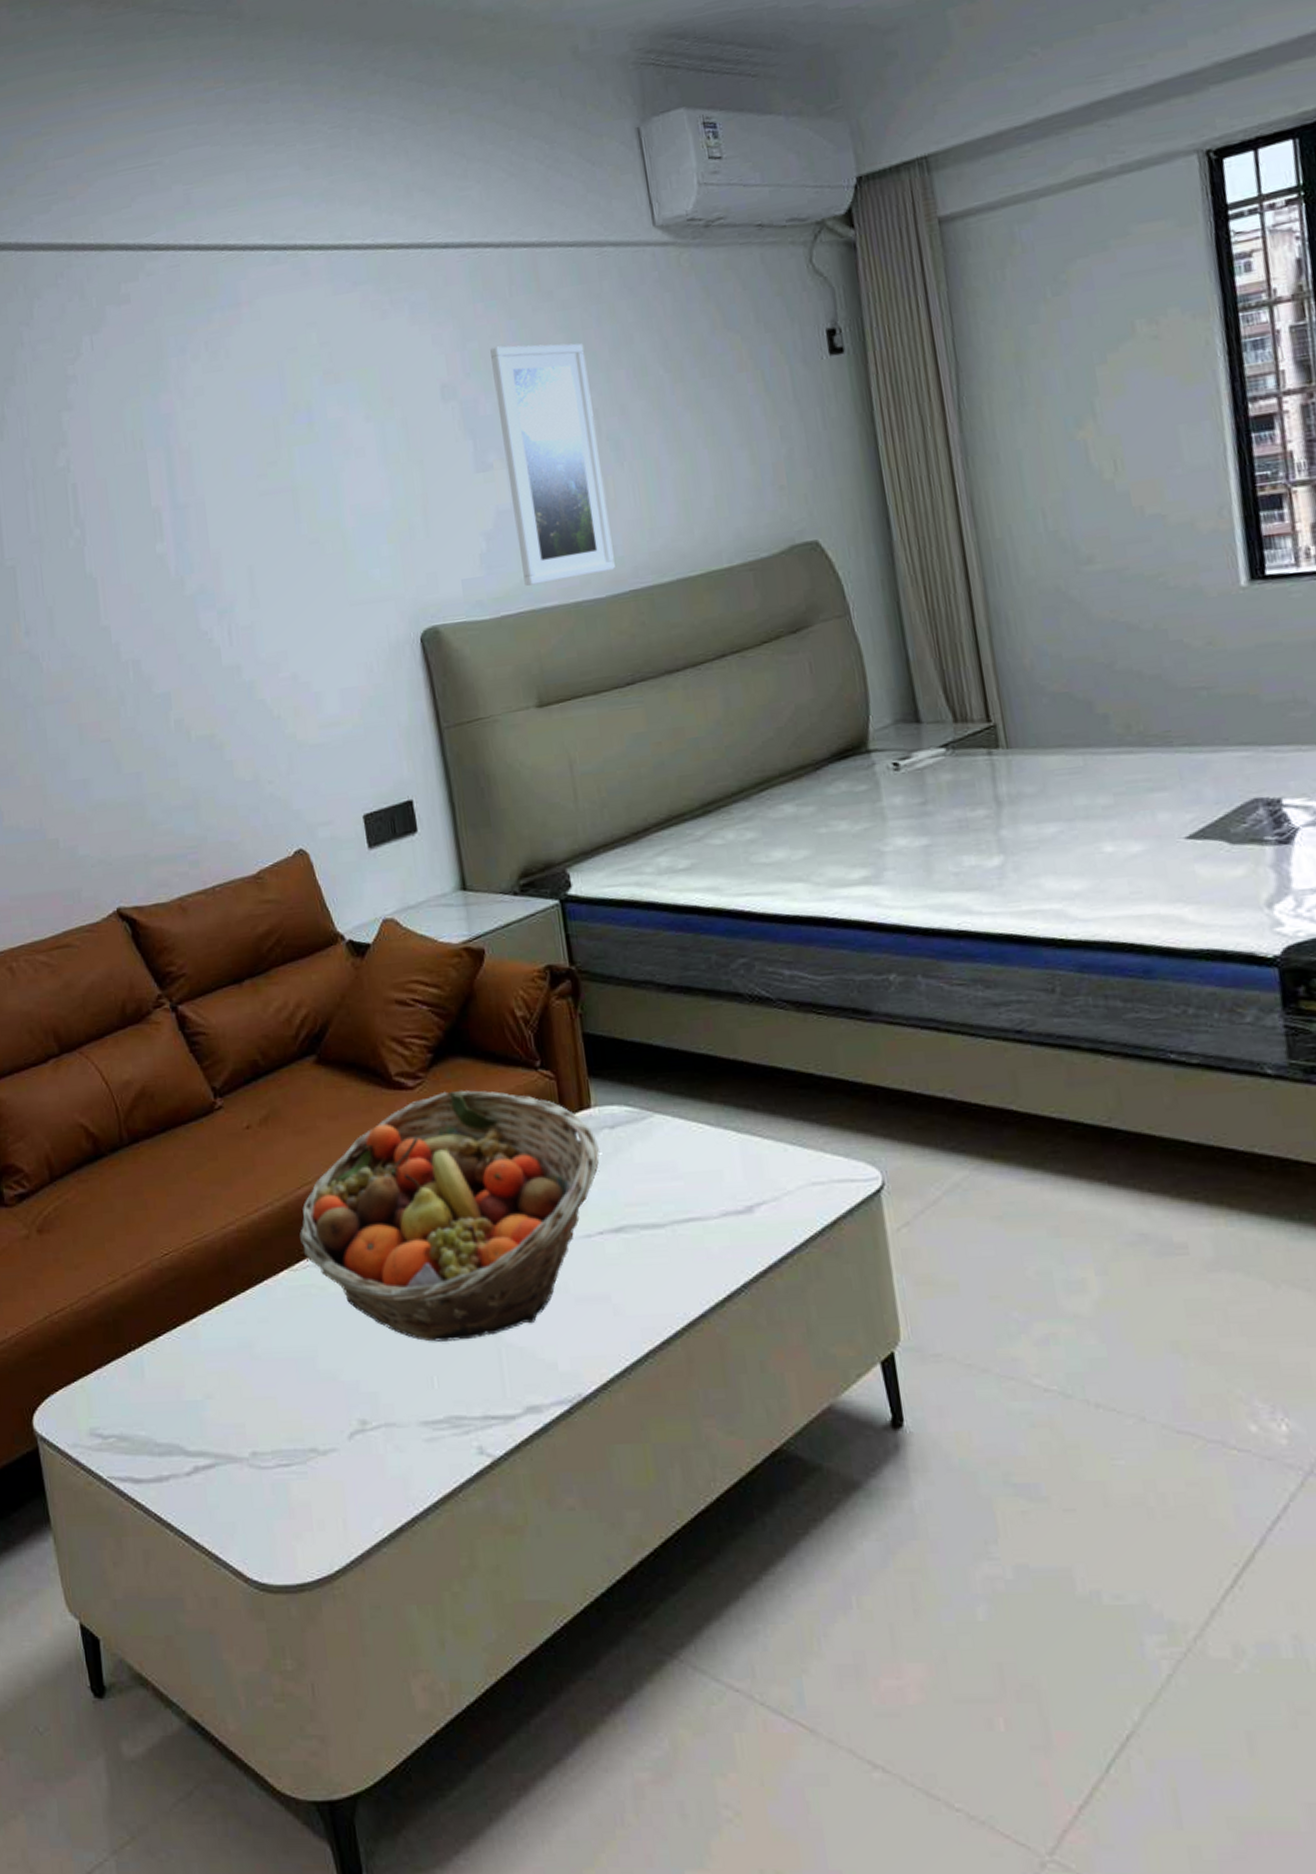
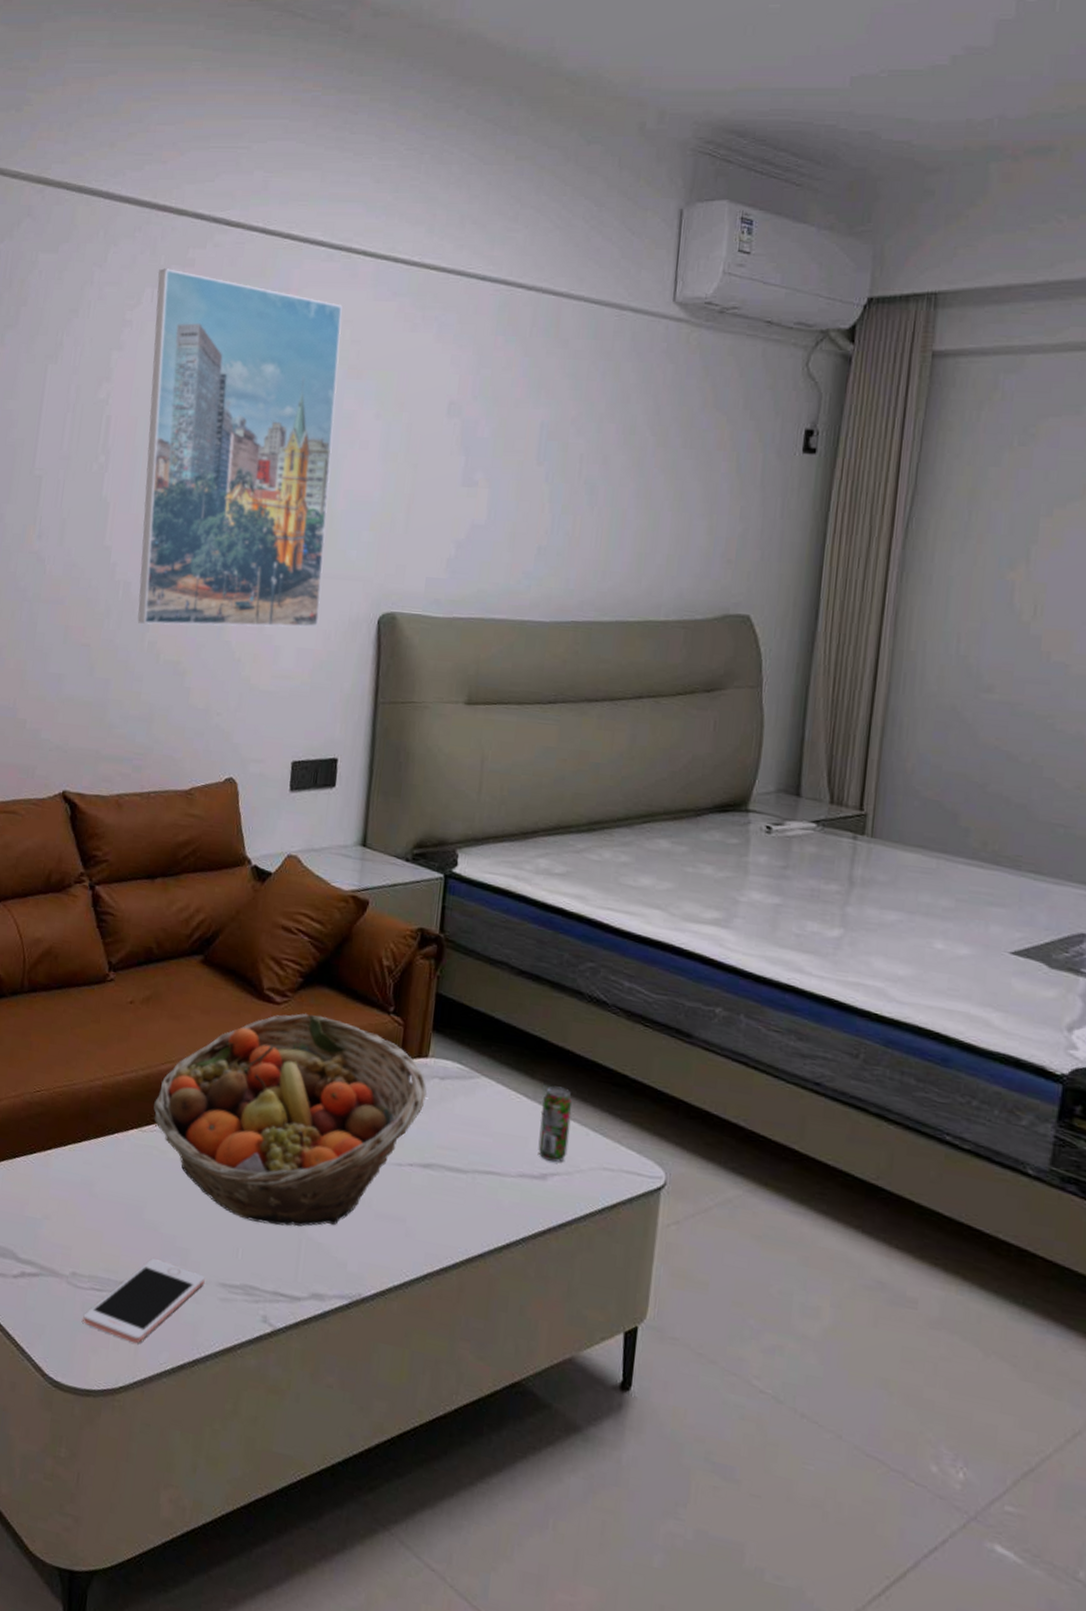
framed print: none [93,307,357,703] -> present [137,268,343,628]
cell phone: none [276,1413,404,1517] -> present [83,1258,205,1344]
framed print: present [490,343,615,586] -> none [480,378,585,600]
beverage can: none [727,1104,769,1191] -> present [538,1086,573,1163]

